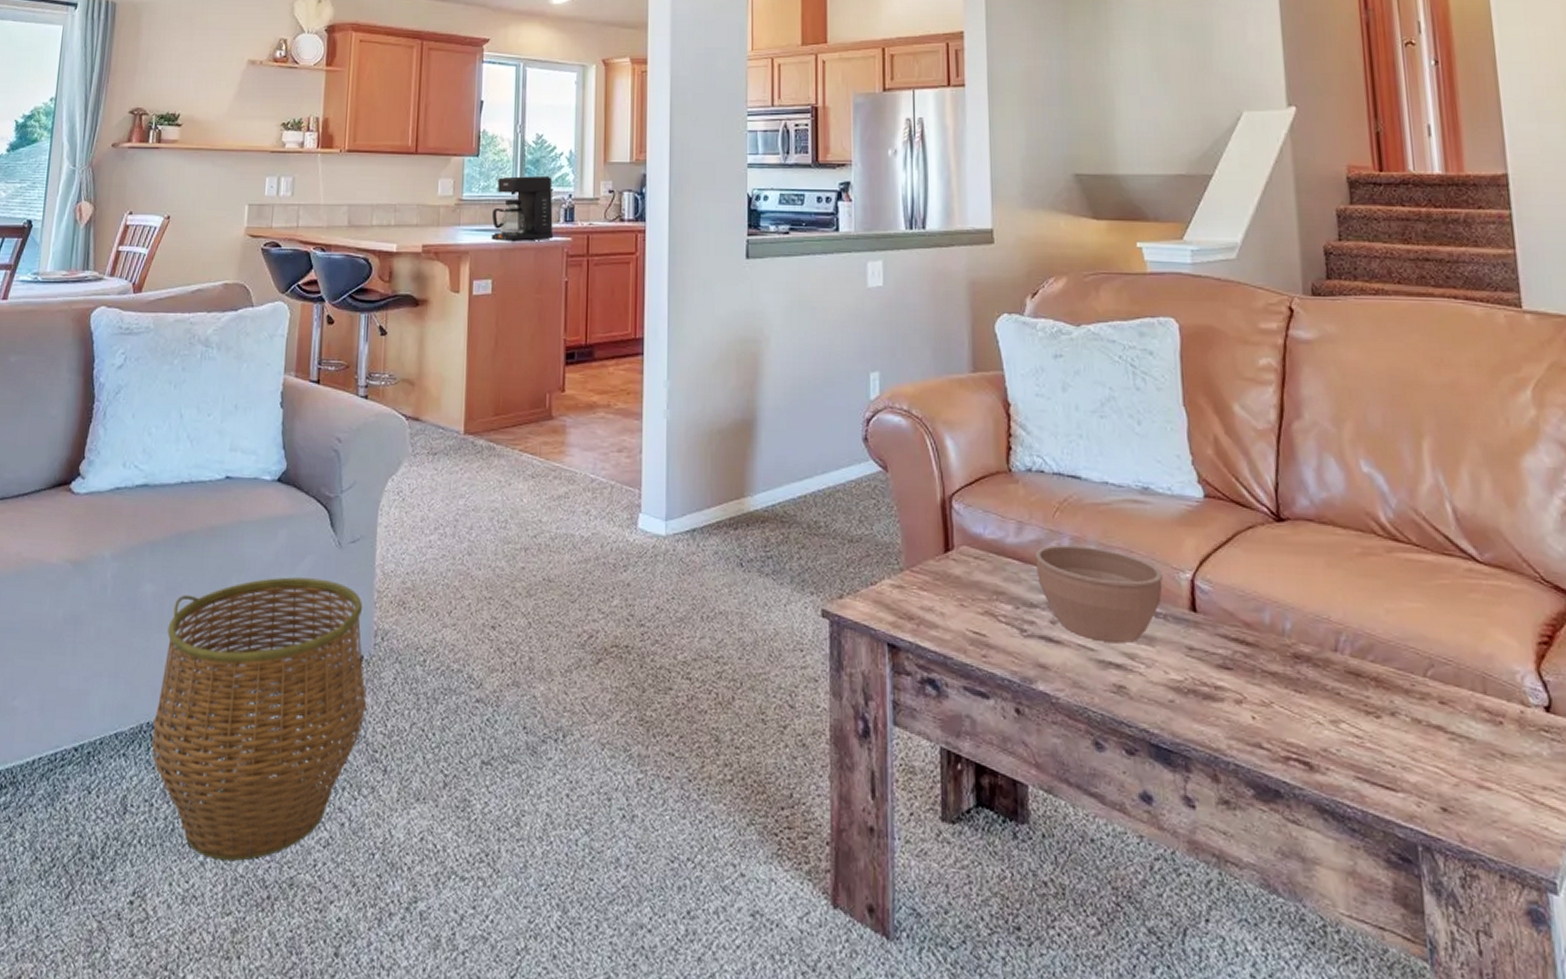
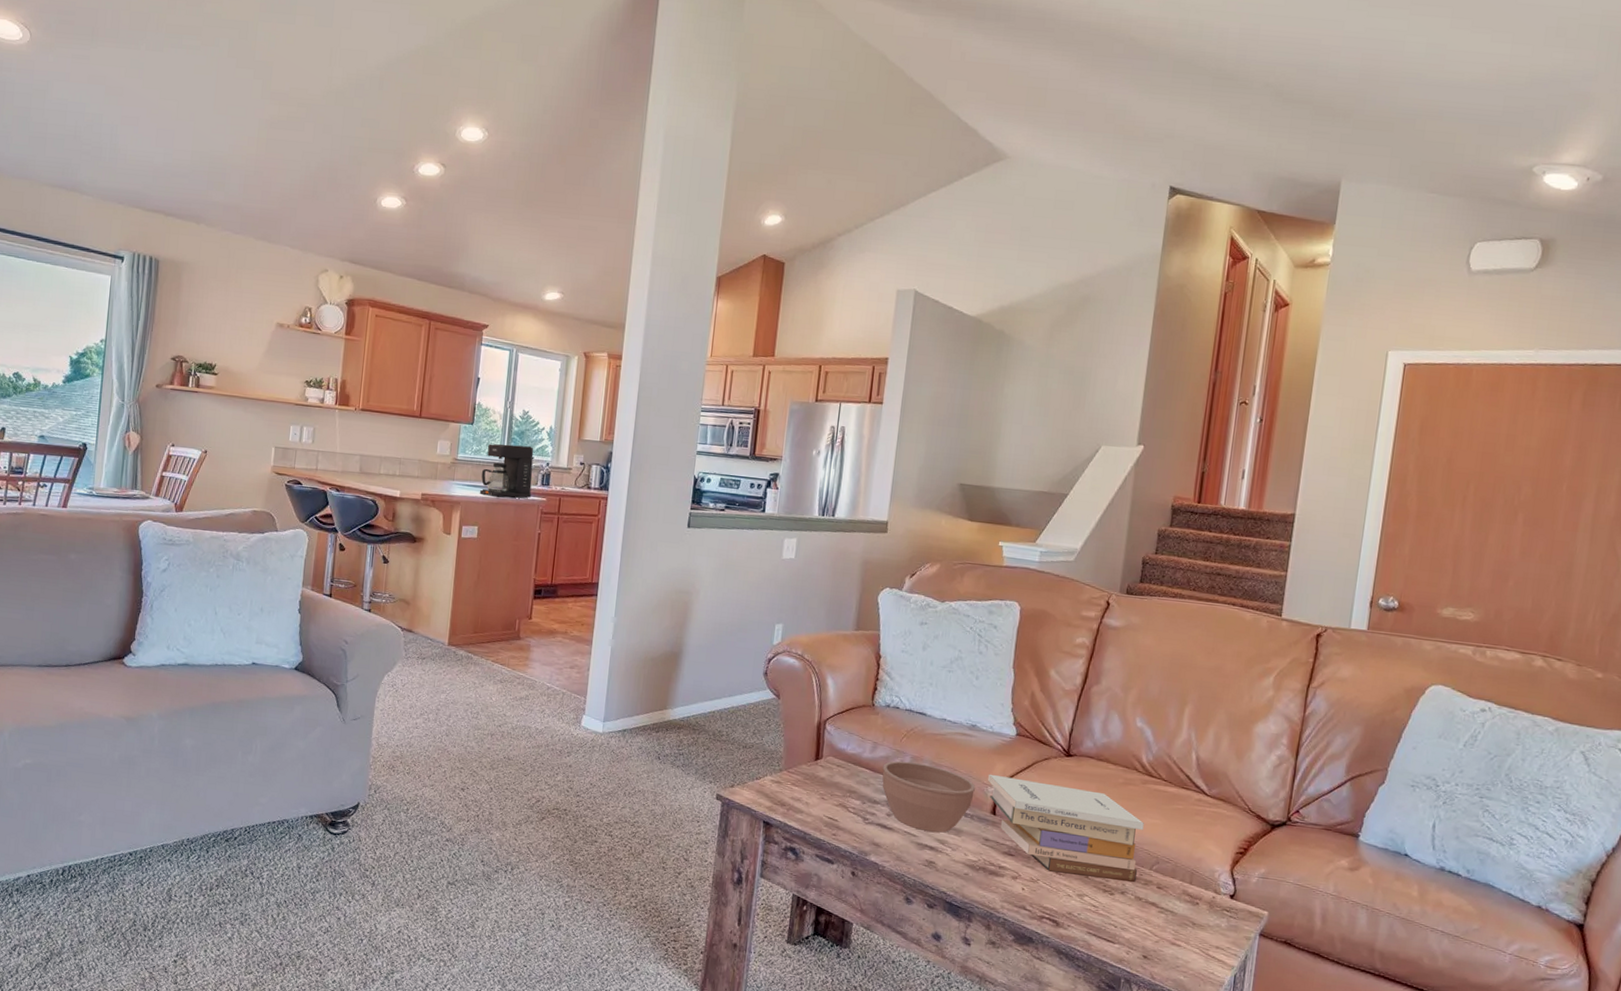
basket: present [150,577,367,861] -> none [190,741,361,938]
books: none [1176,553,1407,698] -> present [987,774,1144,883]

